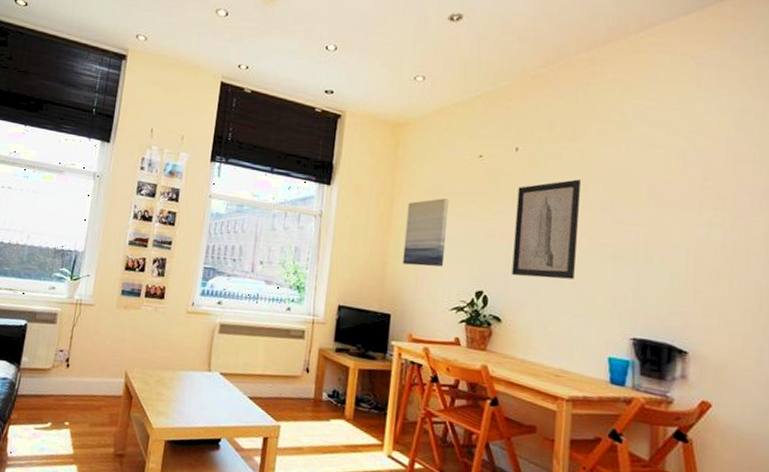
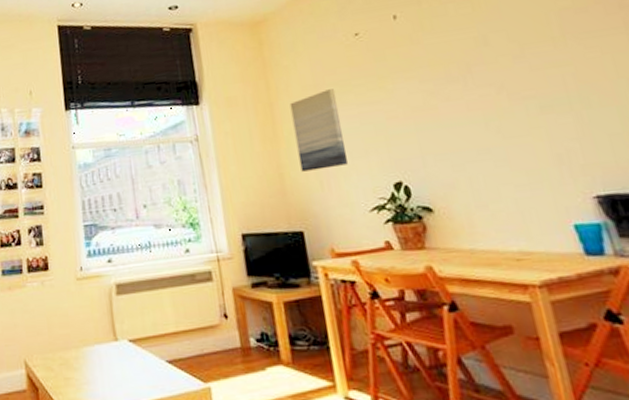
wall art: present [511,179,581,280] -> none [408,33,504,156]

